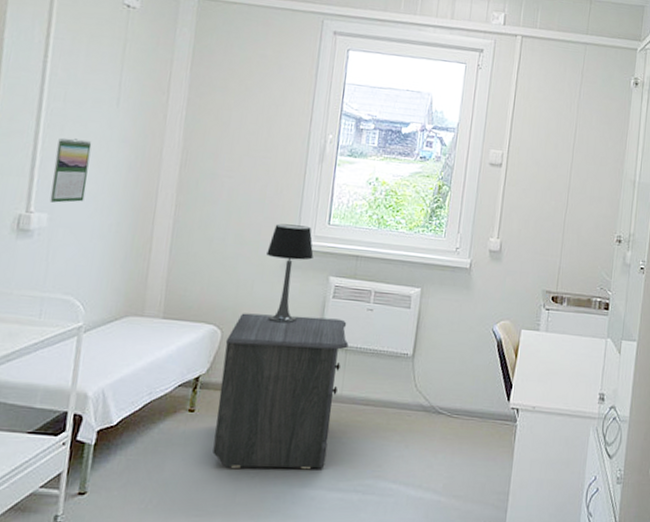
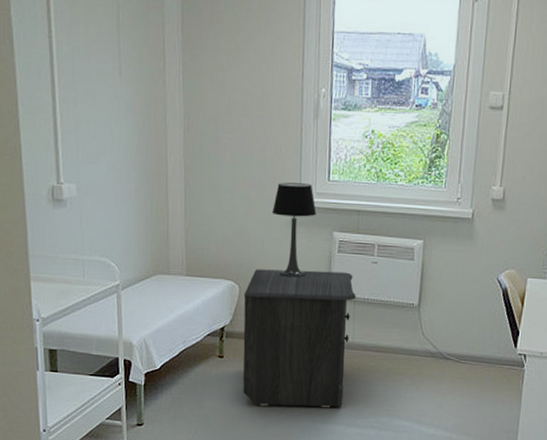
calendar: present [49,137,92,203] -> none [74,111,104,173]

